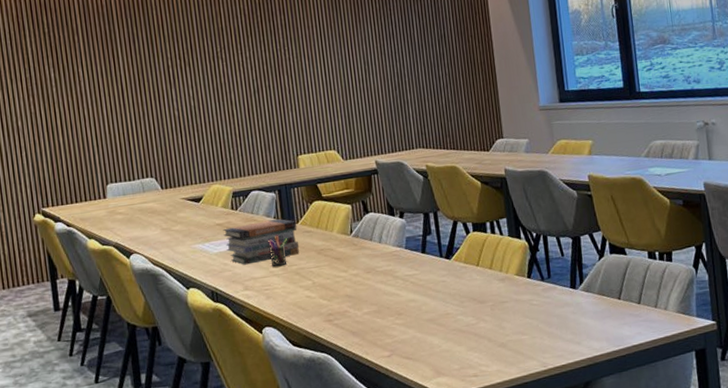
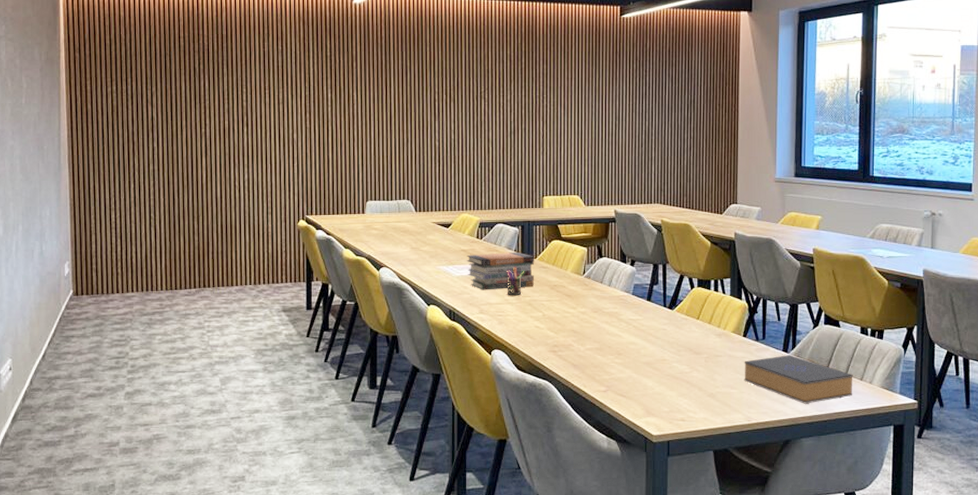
book: none [531,290,649,341] -> present [744,355,853,404]

